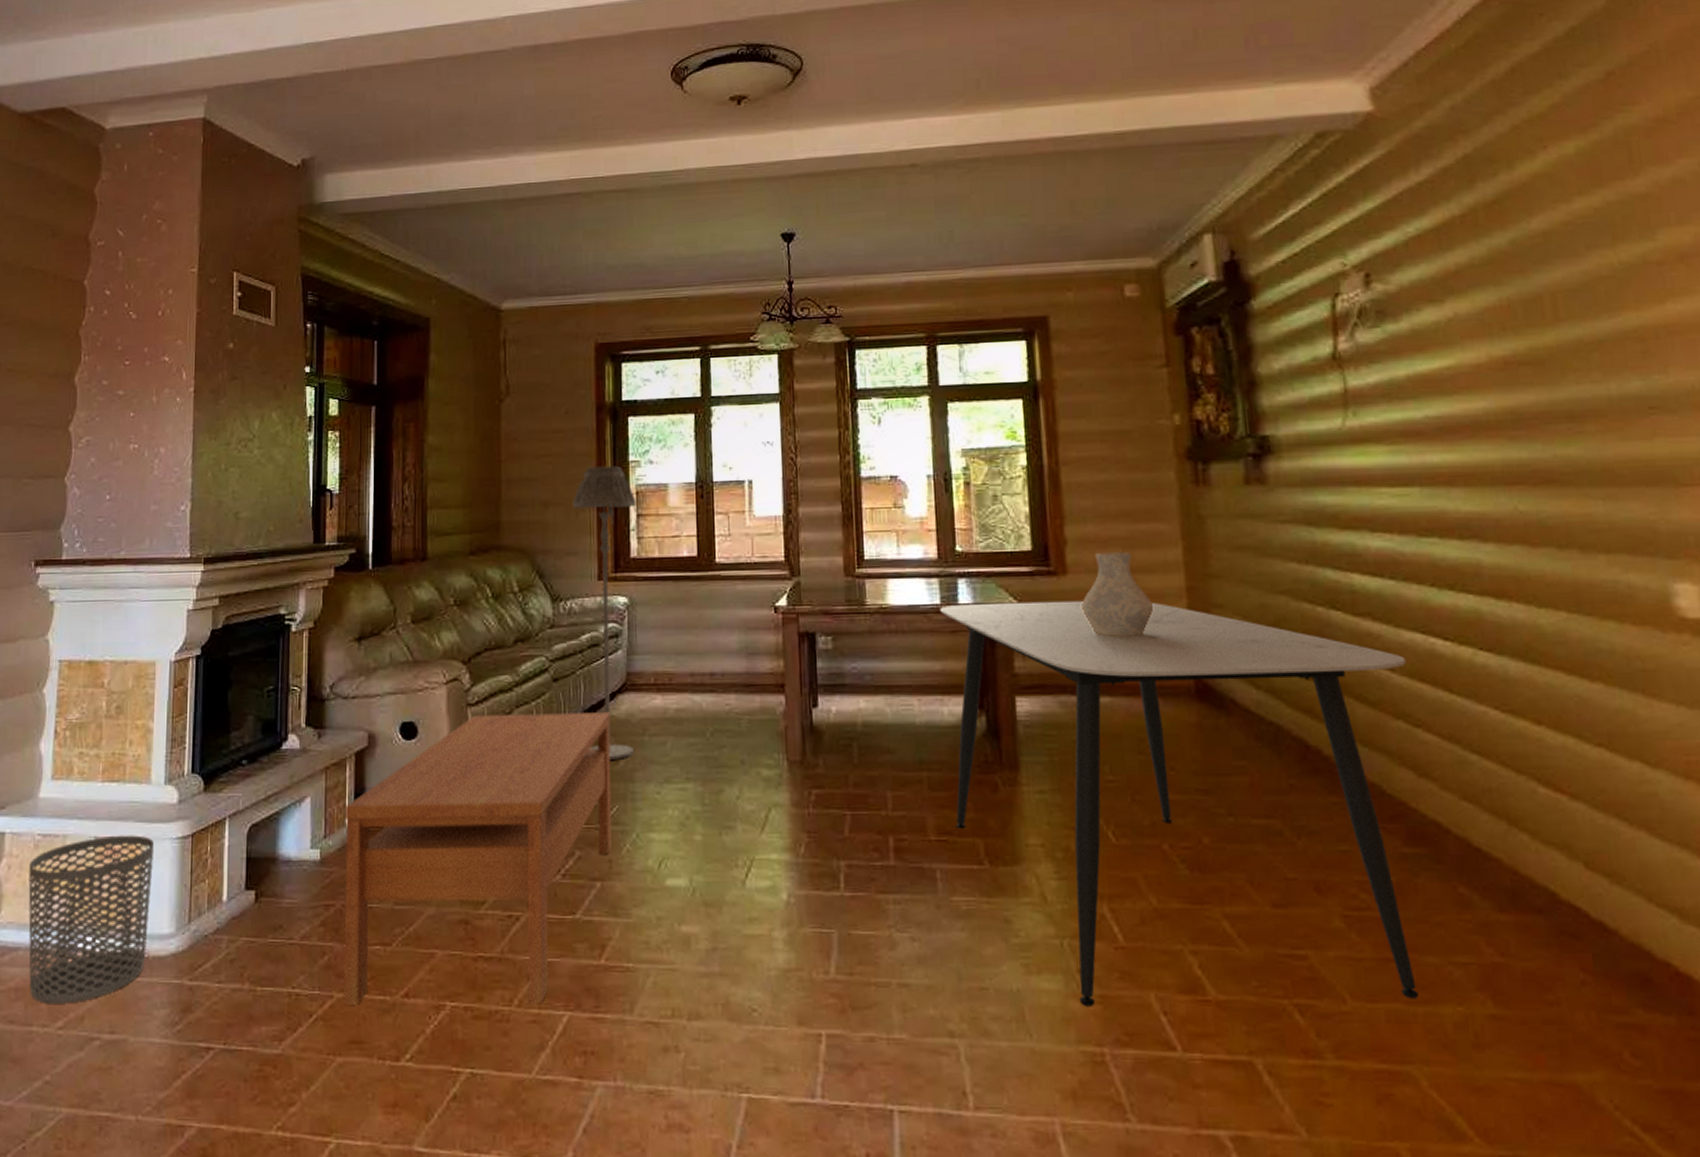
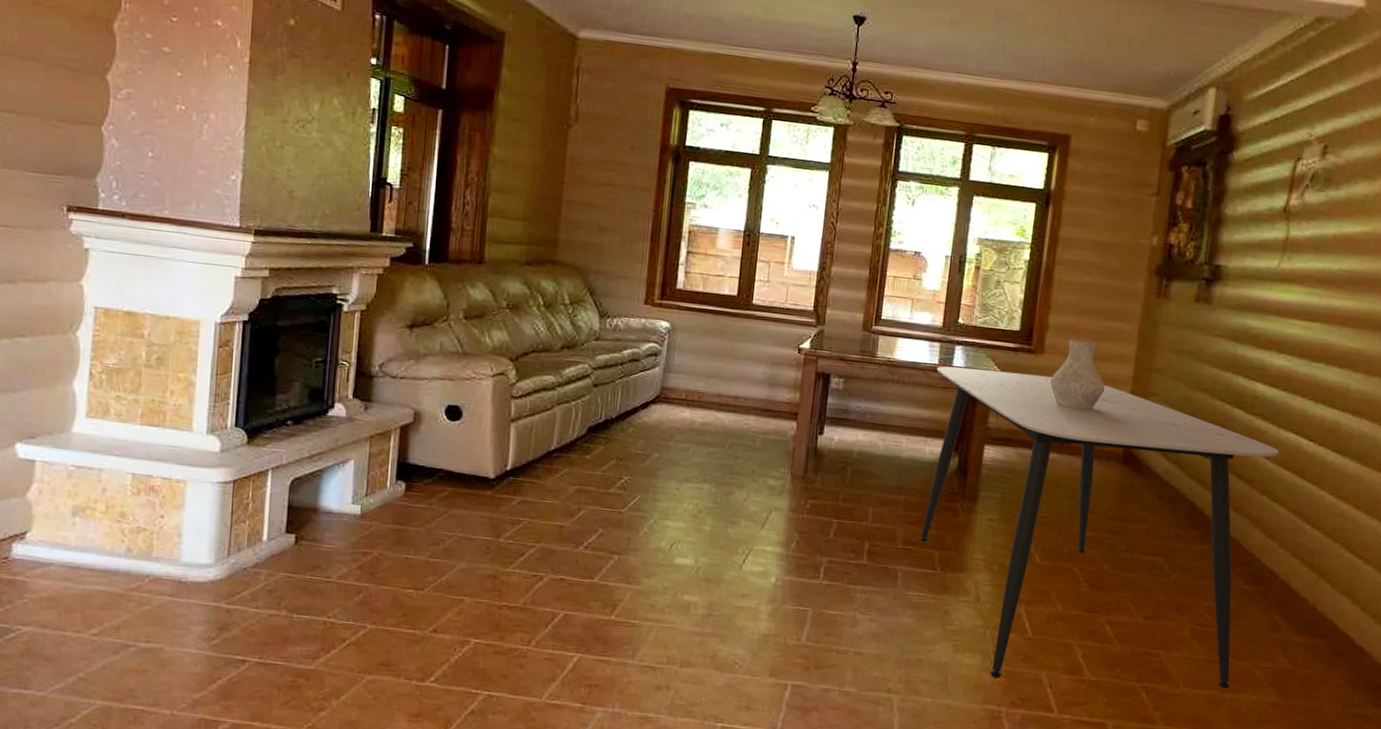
waste bin: present [28,835,155,1004] -> none [61,474,195,615]
coffee table: present [345,712,612,1005] -> none [377,406,642,646]
floor lamp: present [573,466,636,760] -> none [620,201,688,459]

